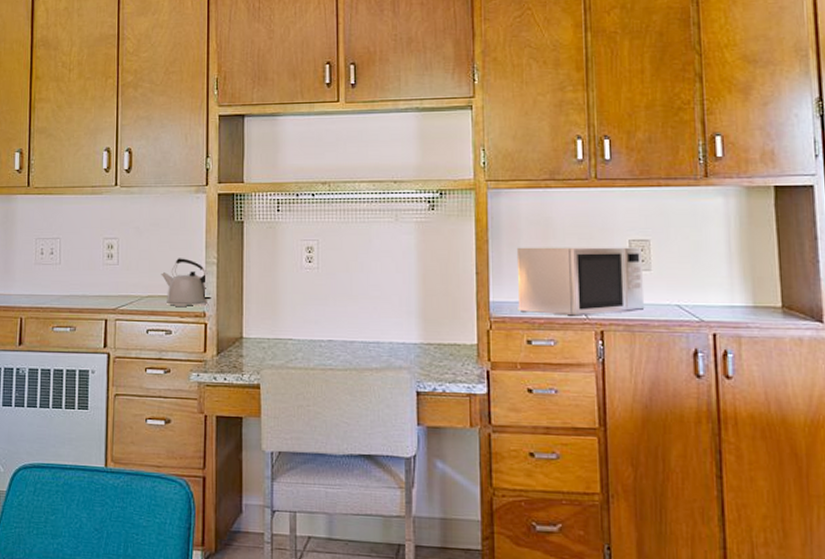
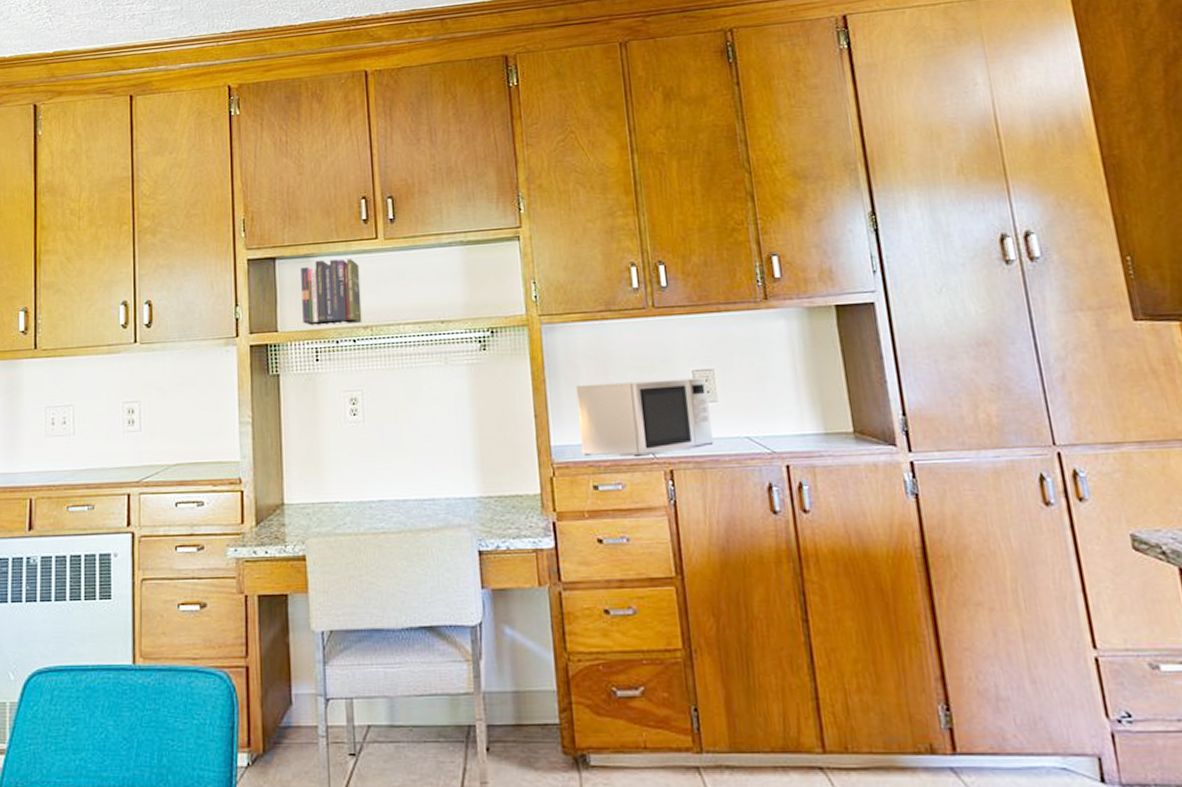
kettle: present [161,258,211,308] -> none [189,419,247,475]
books: none [267,119,321,180] -> present [301,259,362,326]

